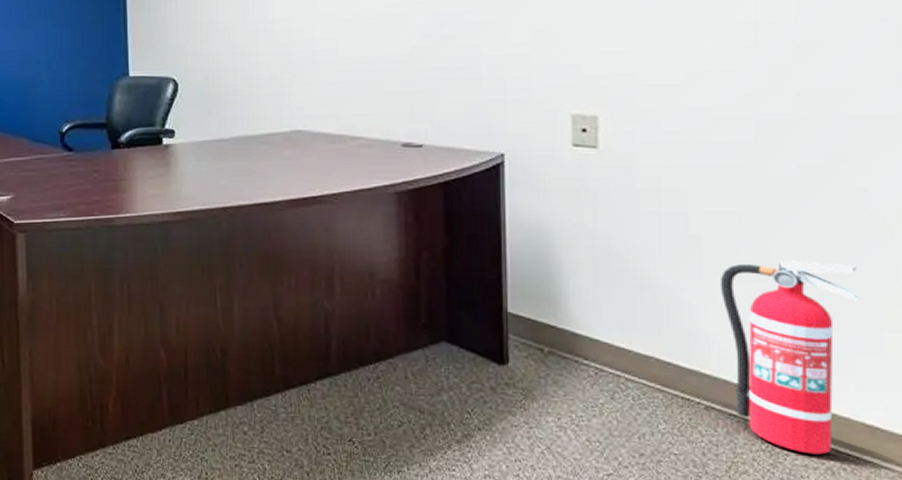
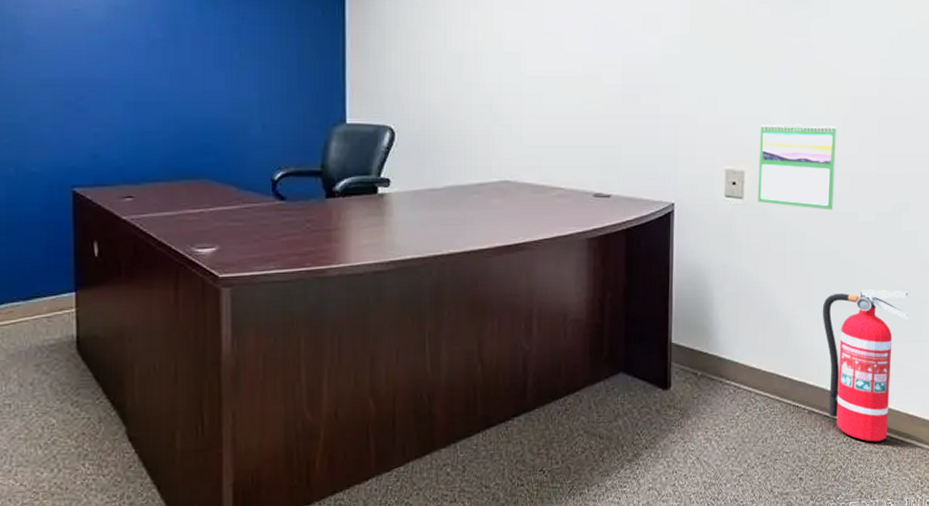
calendar: none [617,57,731,162] -> present [758,123,836,210]

